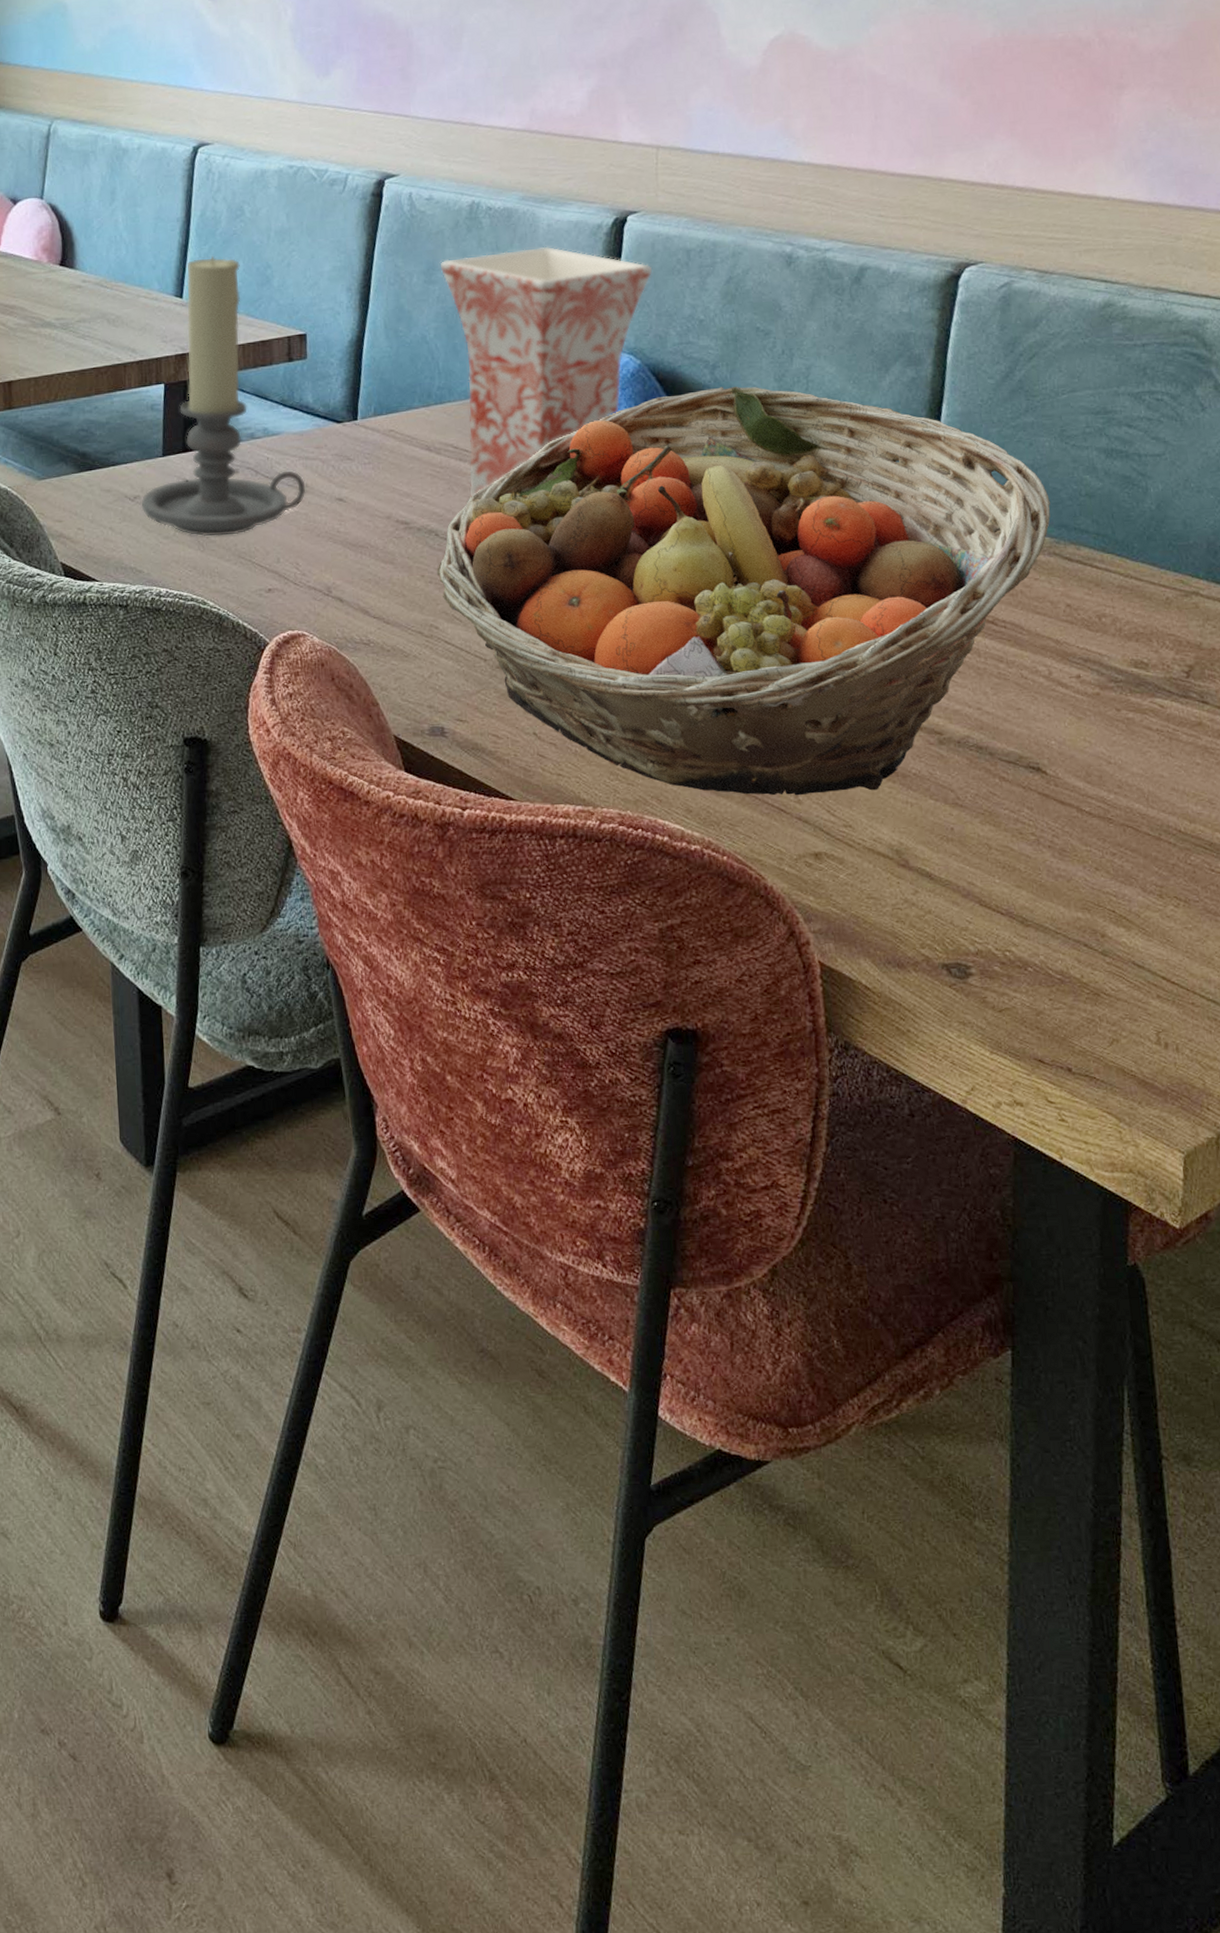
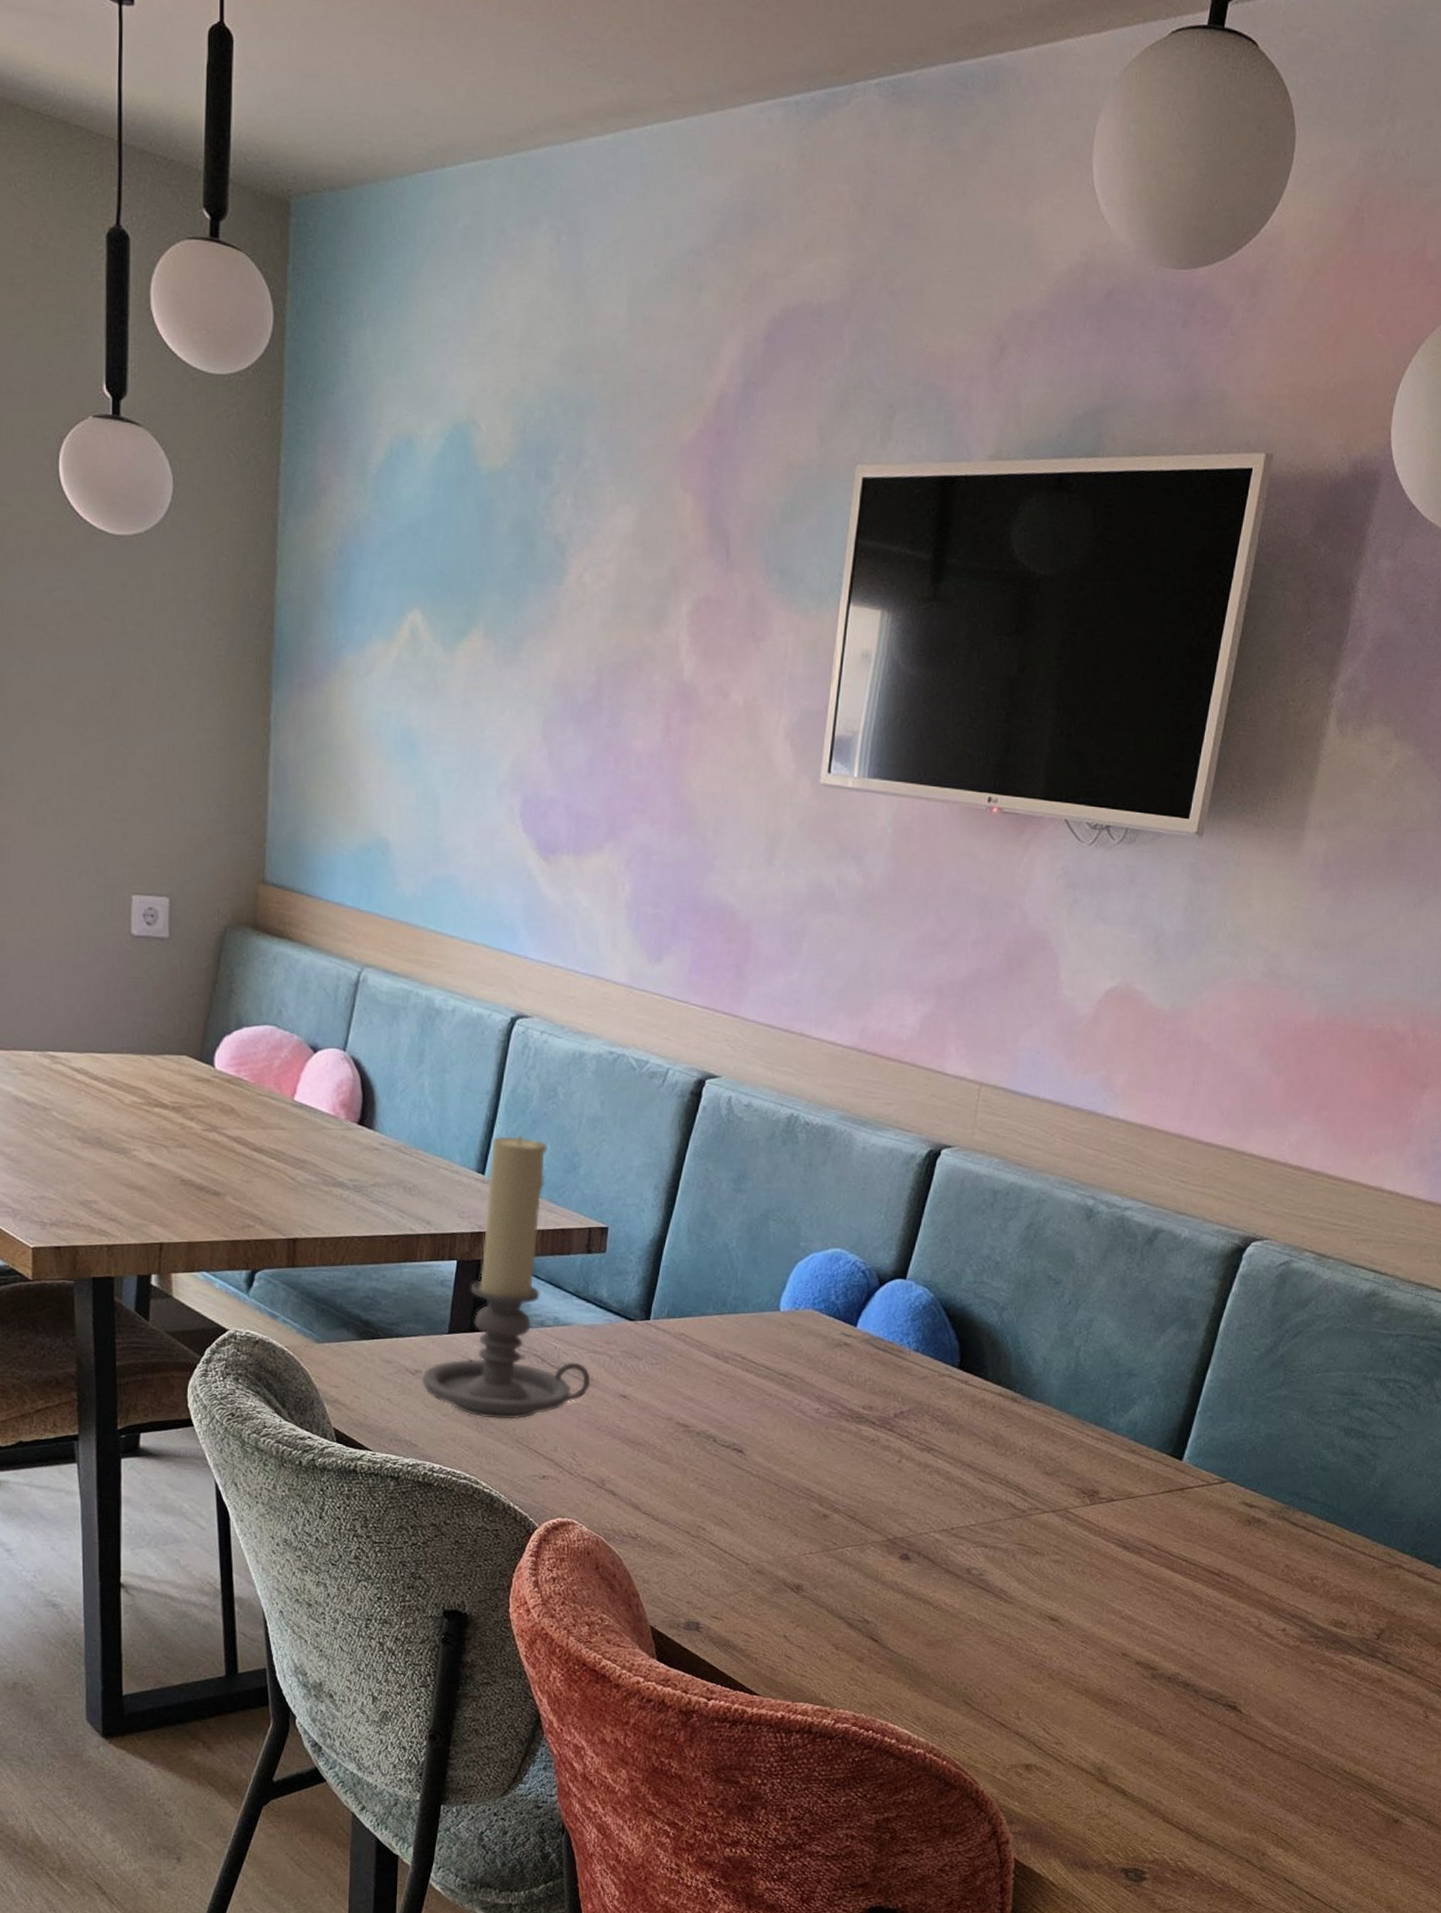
fruit basket: present [436,386,1051,796] -> none [710,1329,1288,1714]
vase: present [440,246,653,497] -> none [750,1169,959,1408]

